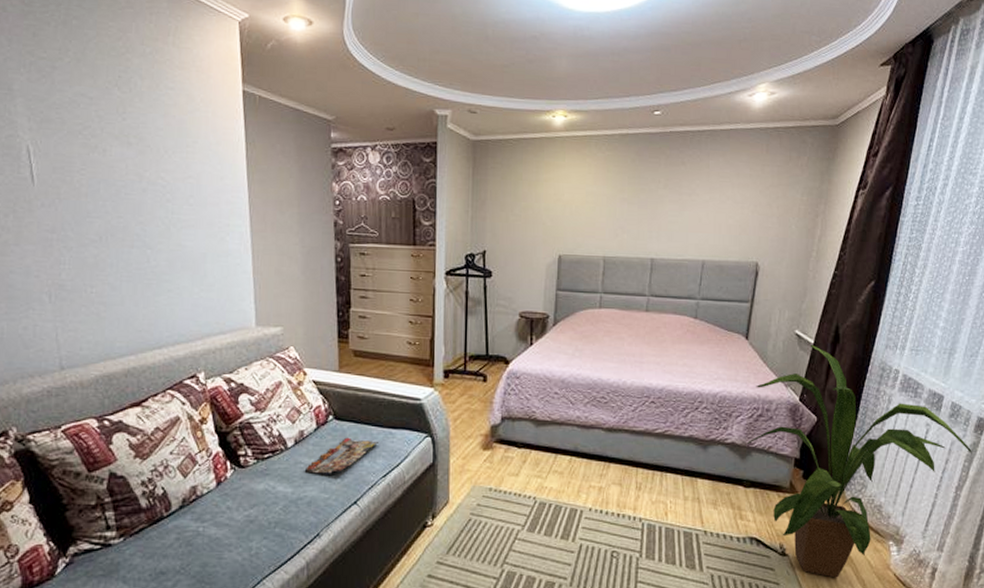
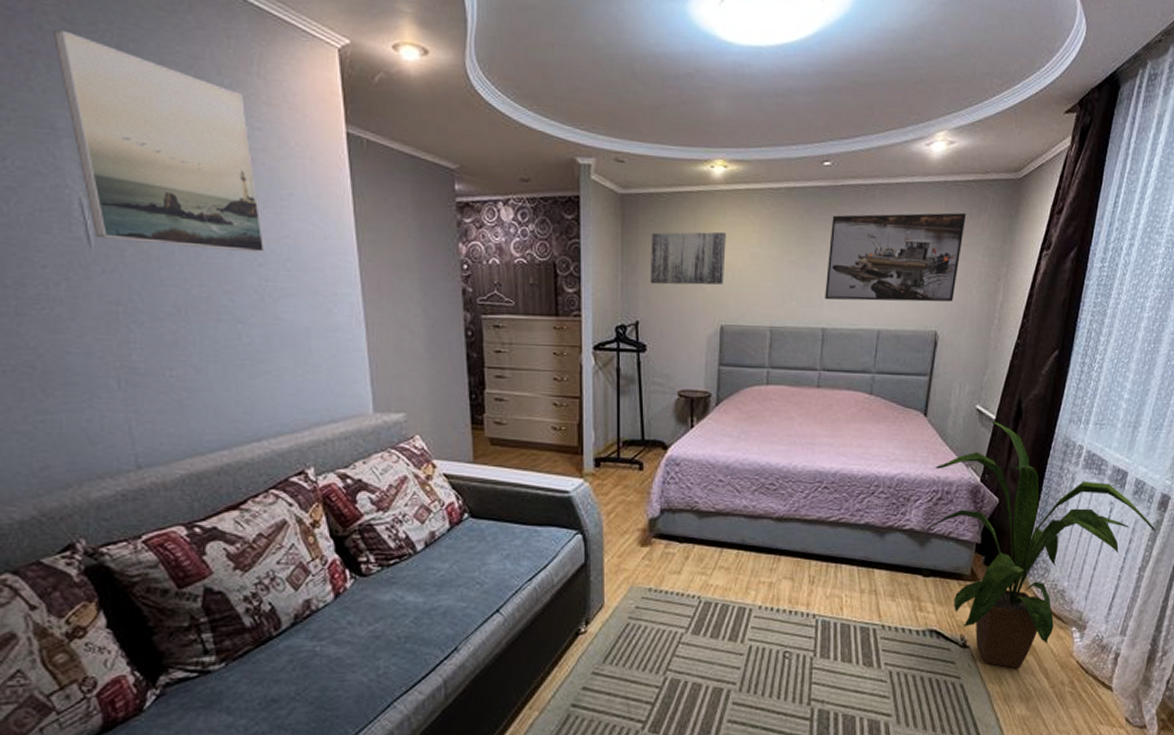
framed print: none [15,11,173,191] -> present [54,29,265,254]
magazine: present [304,437,380,477] -> none [437,537,523,583]
wall art: none [497,172,565,220] -> present [651,231,726,285]
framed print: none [654,155,787,236] -> present [825,212,967,302]

